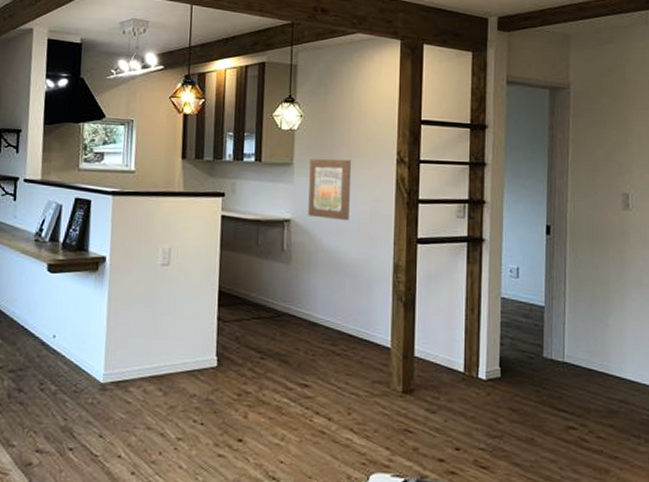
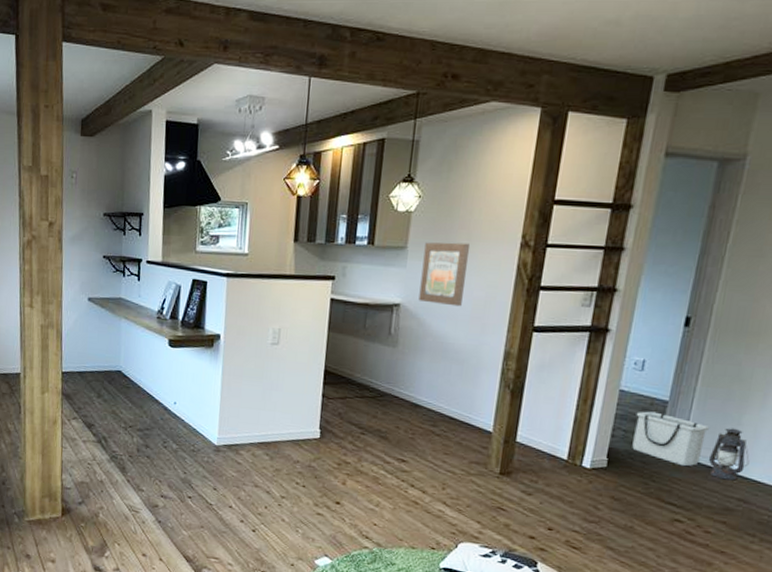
storage bin: none [519,317,584,371] -> present [632,411,710,467]
lantern: none [588,329,622,382] -> present [709,428,750,481]

